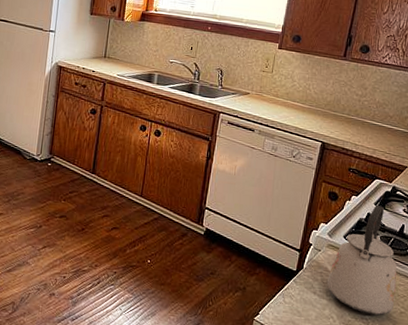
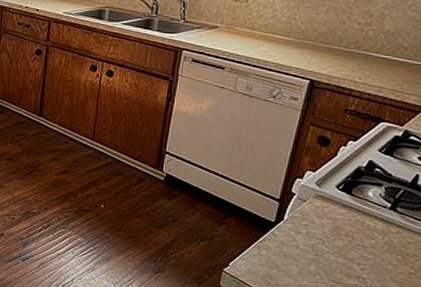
kettle: present [326,205,397,316] -> none [313,152,407,276]

